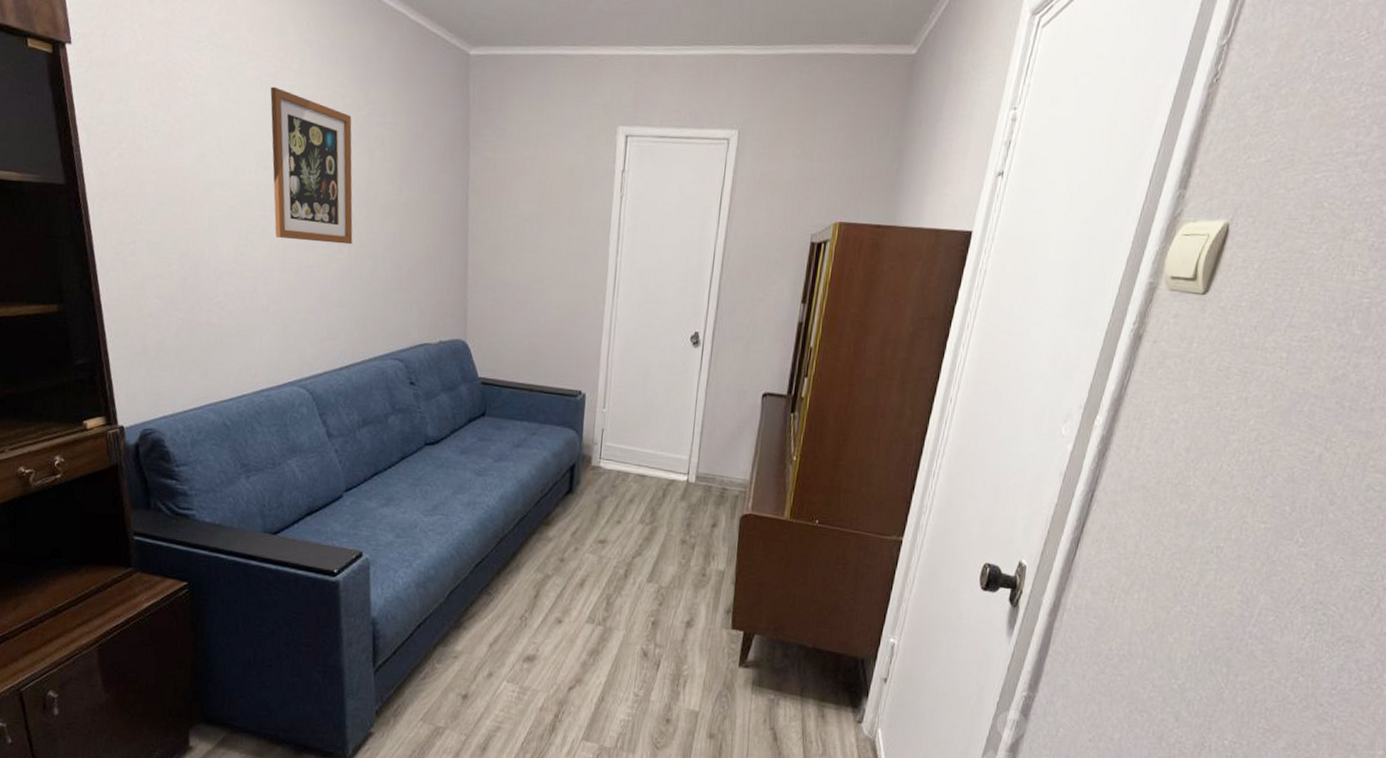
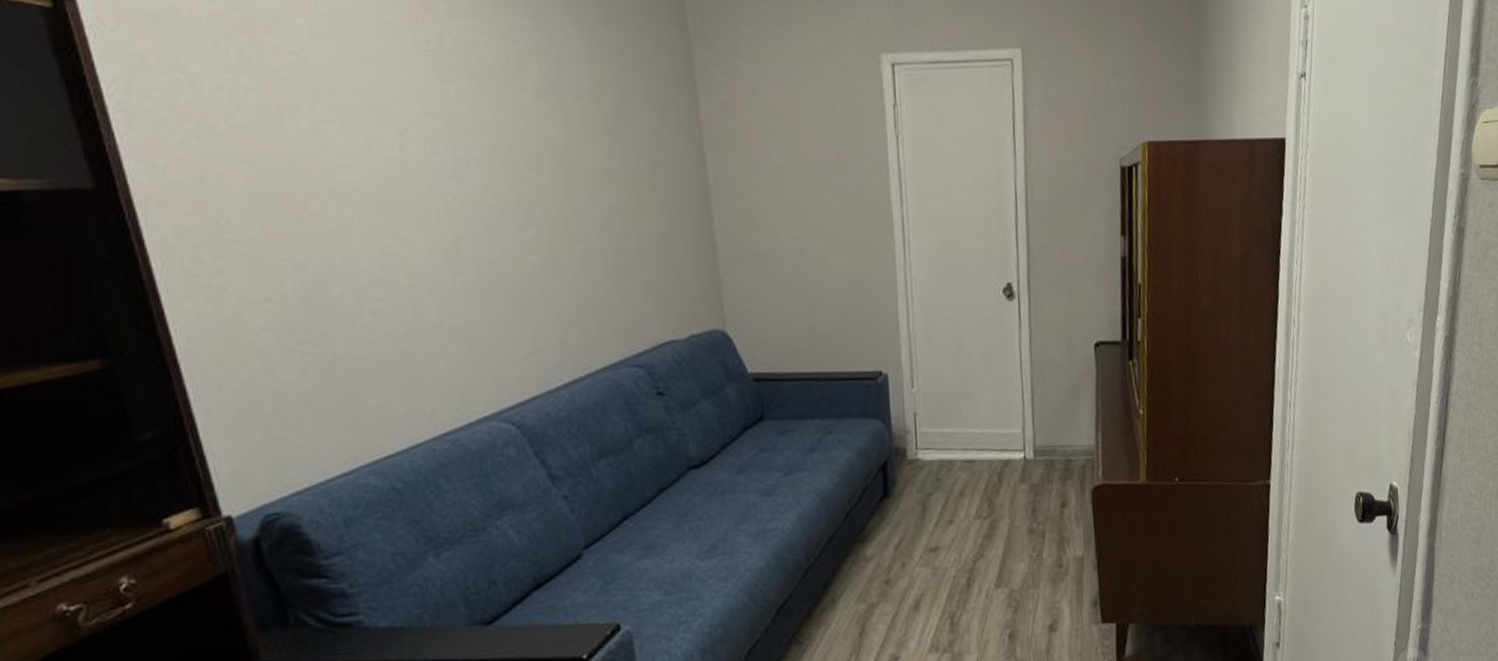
wall art: present [270,86,353,245] -> none [408,34,553,230]

